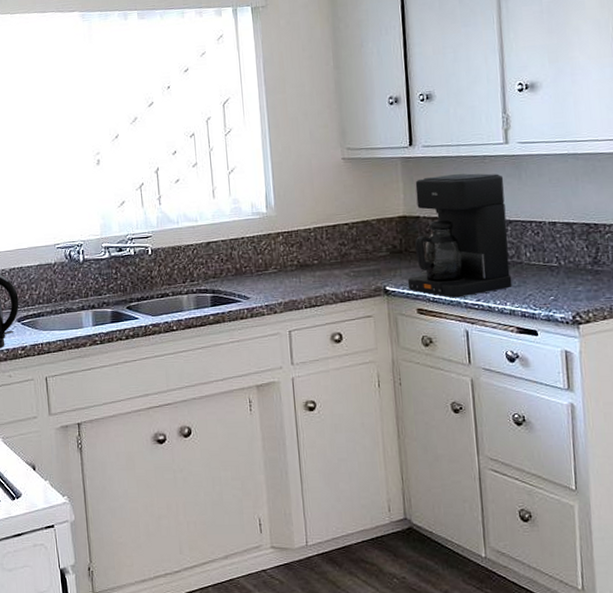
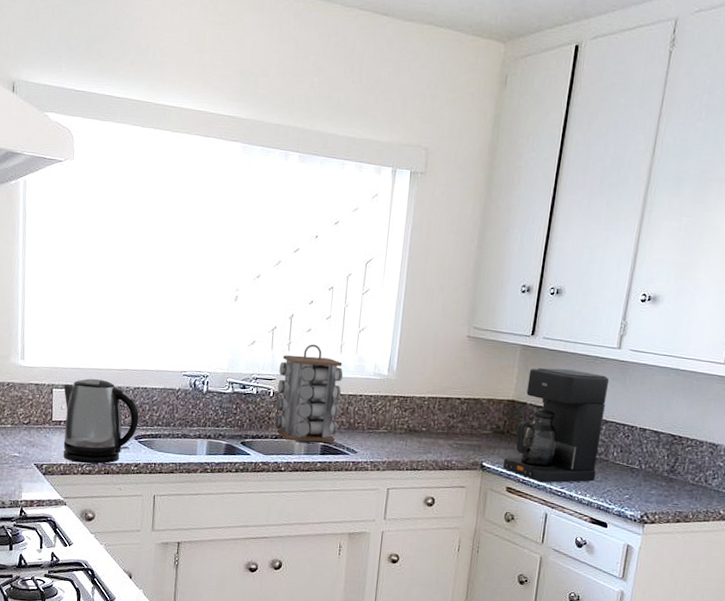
spice rack: none [153,194,225,298] -> present [274,344,343,443]

